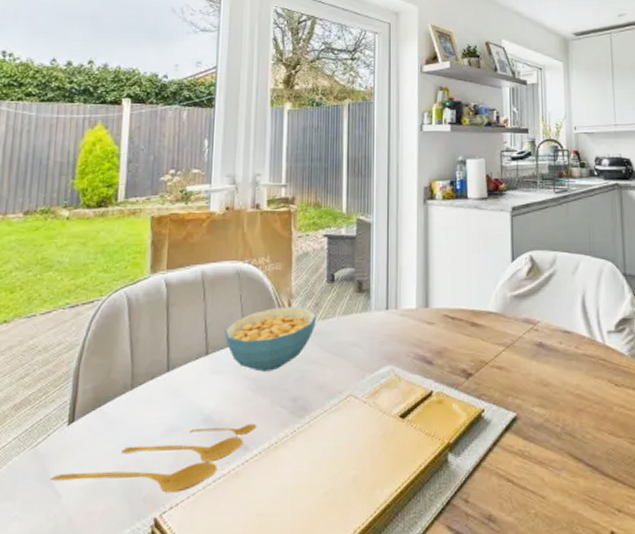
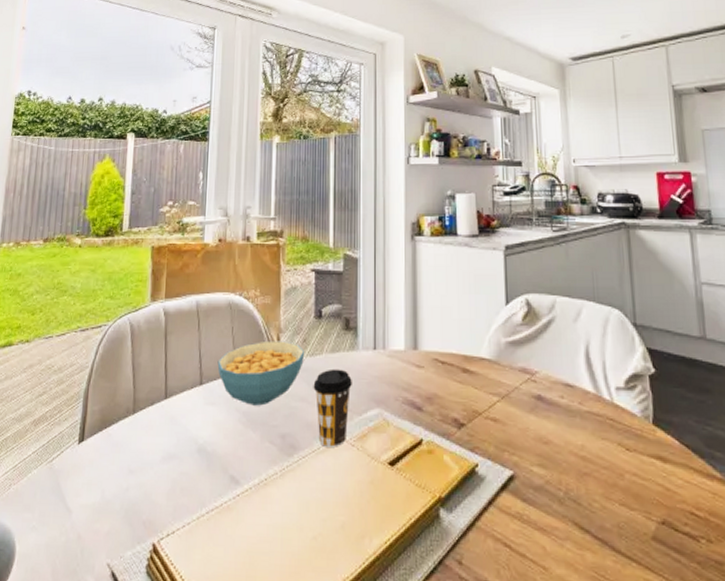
spoon: present [50,423,257,493] -> none [63,457,248,520]
coffee cup: none [325,330,364,406] -> present [313,369,352,447]

